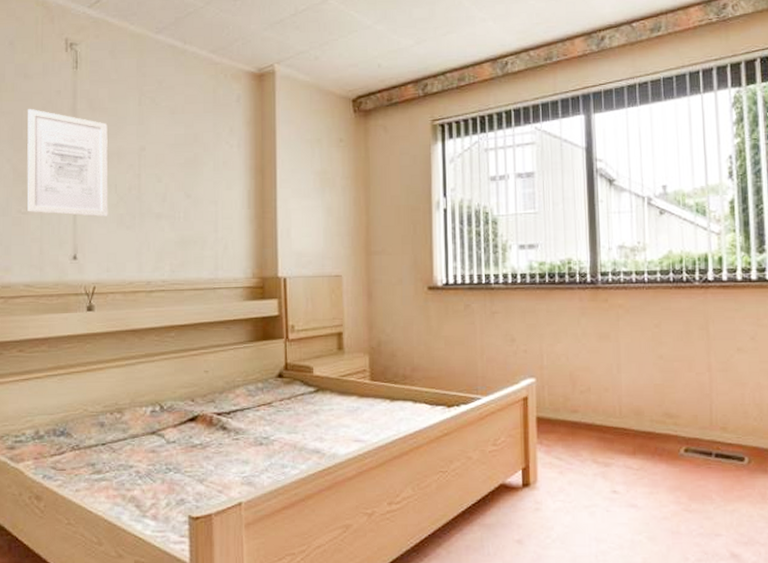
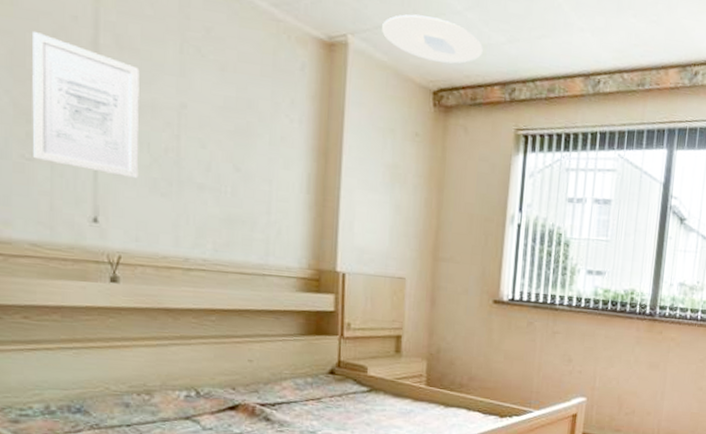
ceiling light: none [303,35,394,73] -> present [382,14,483,64]

